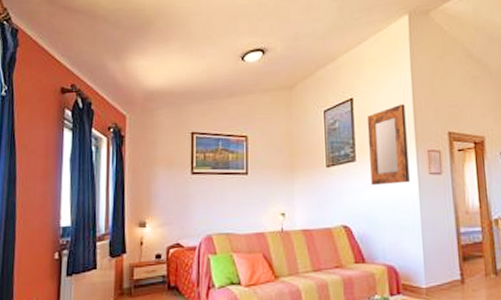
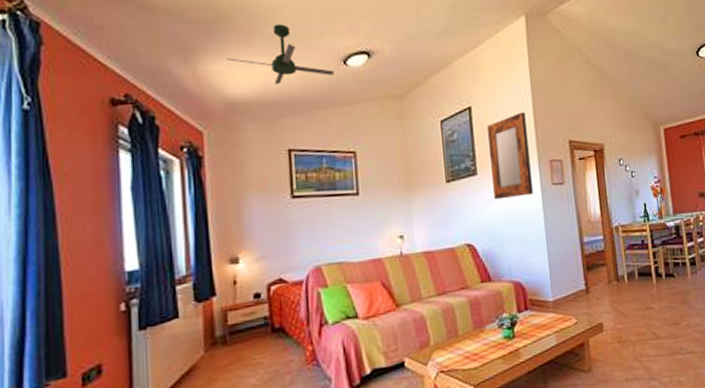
ceiling fan: none [148,27,234,78] -> present [226,24,335,85]

